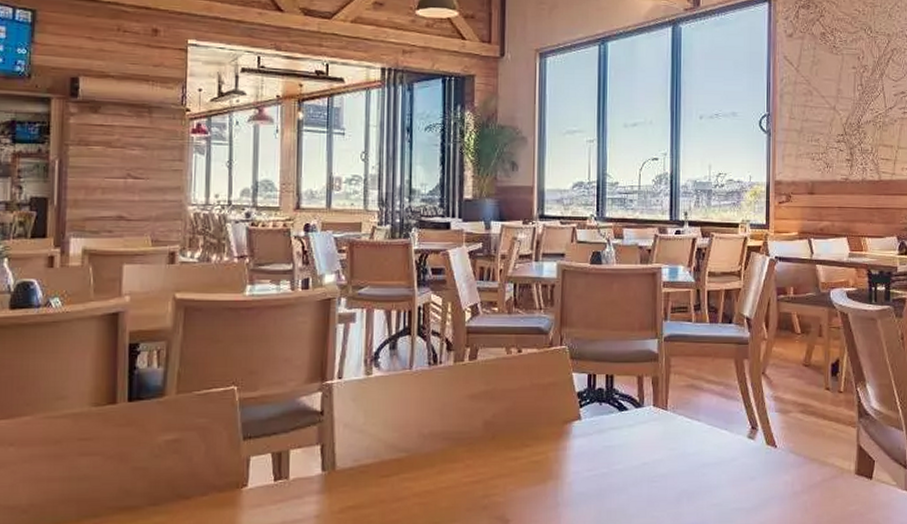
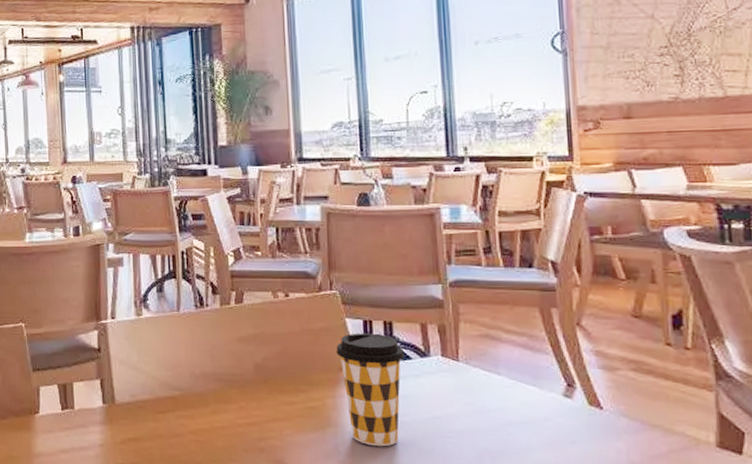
coffee cup: none [561,386,622,495] -> present [336,333,405,447]

